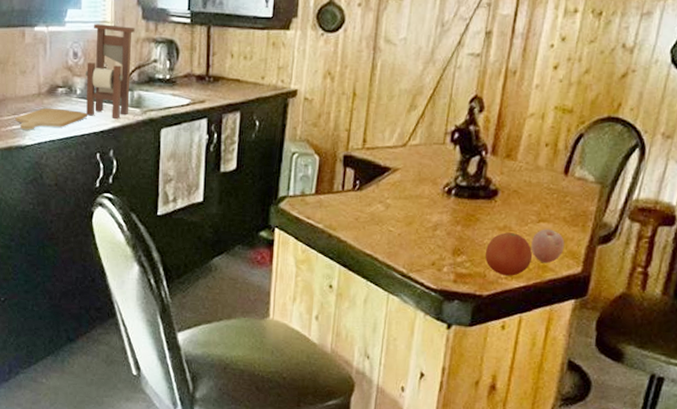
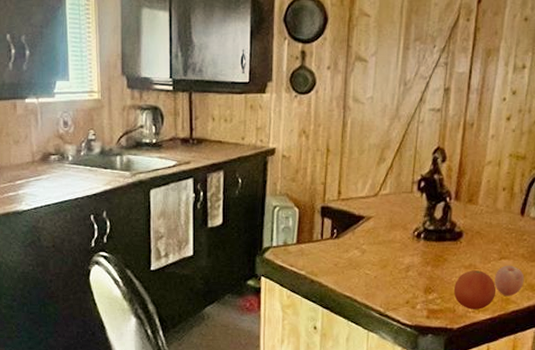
chopping board: present [15,107,88,130] -> none [11,174,81,196]
paper towel holder: present [85,24,135,119] -> none [76,94,121,182]

